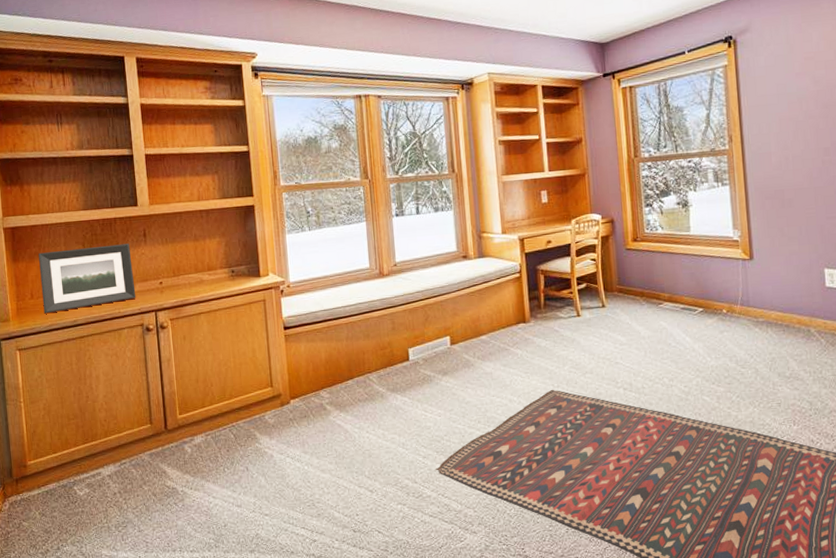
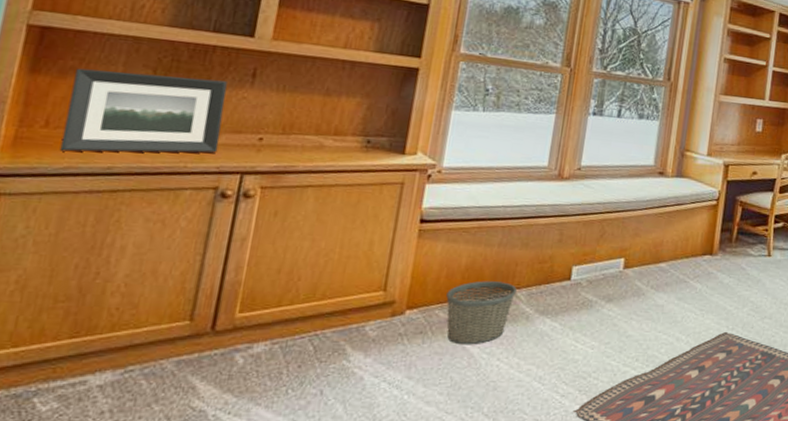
basket: none [316,369,370,423] -> present [446,281,518,345]

